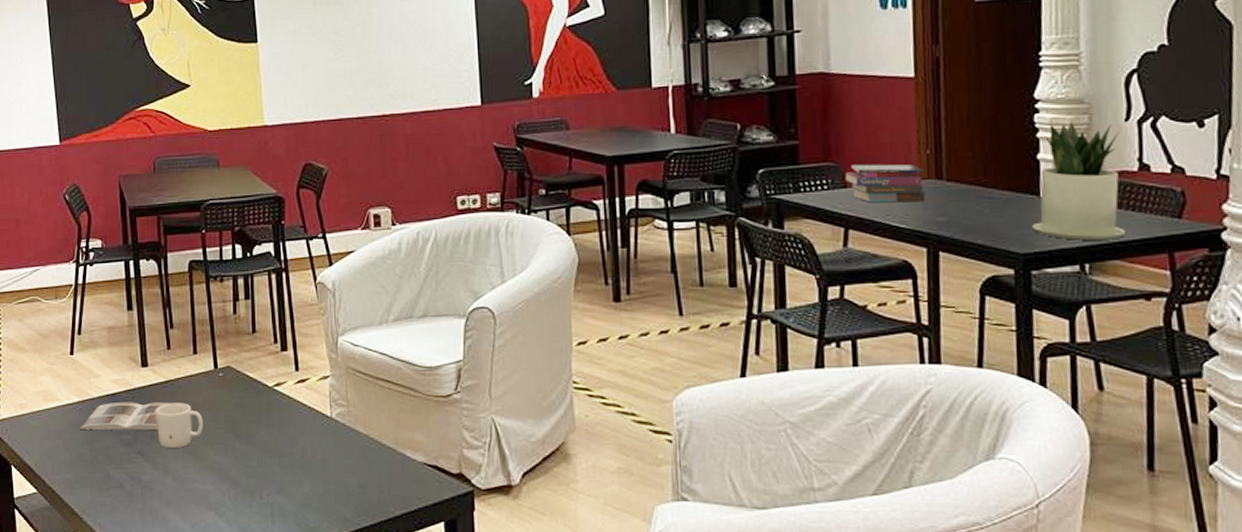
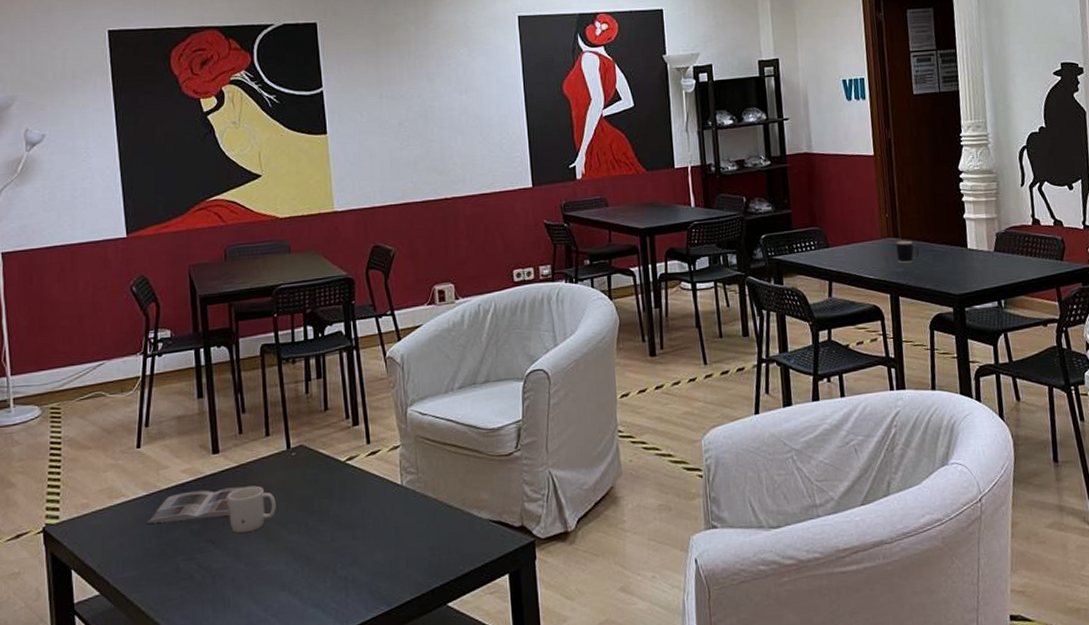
books: present [844,164,926,203] -> none [827,226,887,259]
mug: none [938,183,970,213] -> present [896,240,919,264]
planter: present [1032,122,1127,240] -> none [963,188,1028,282]

